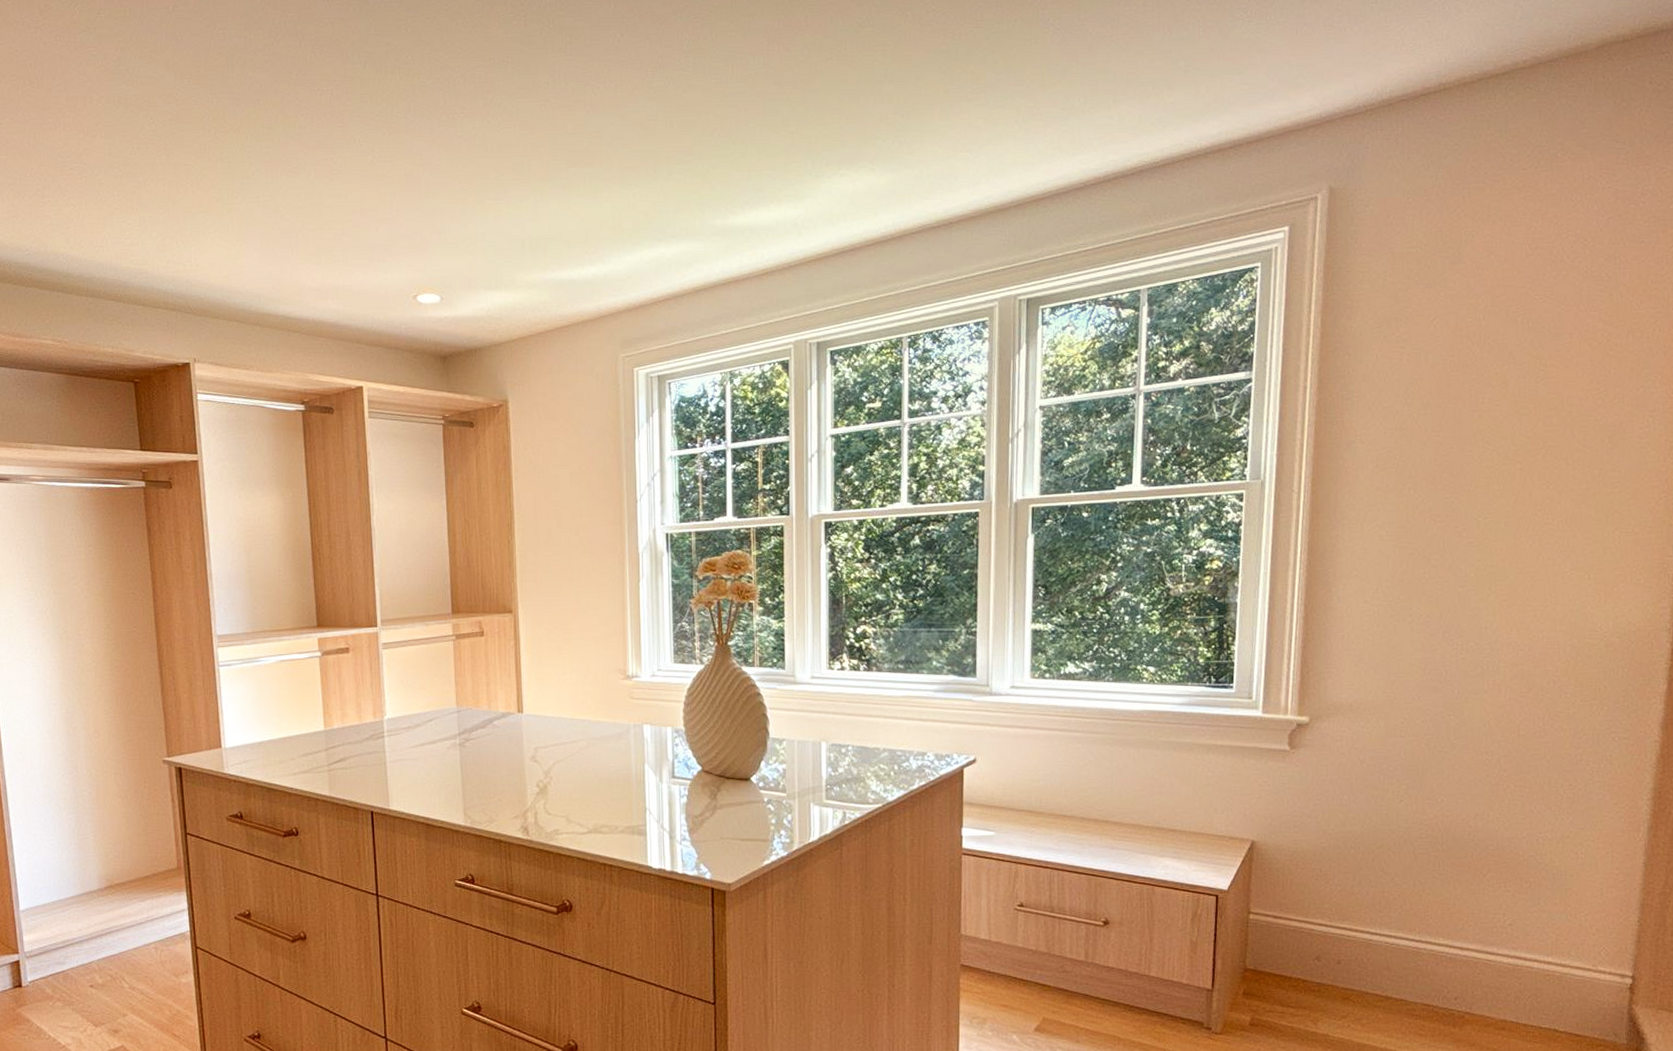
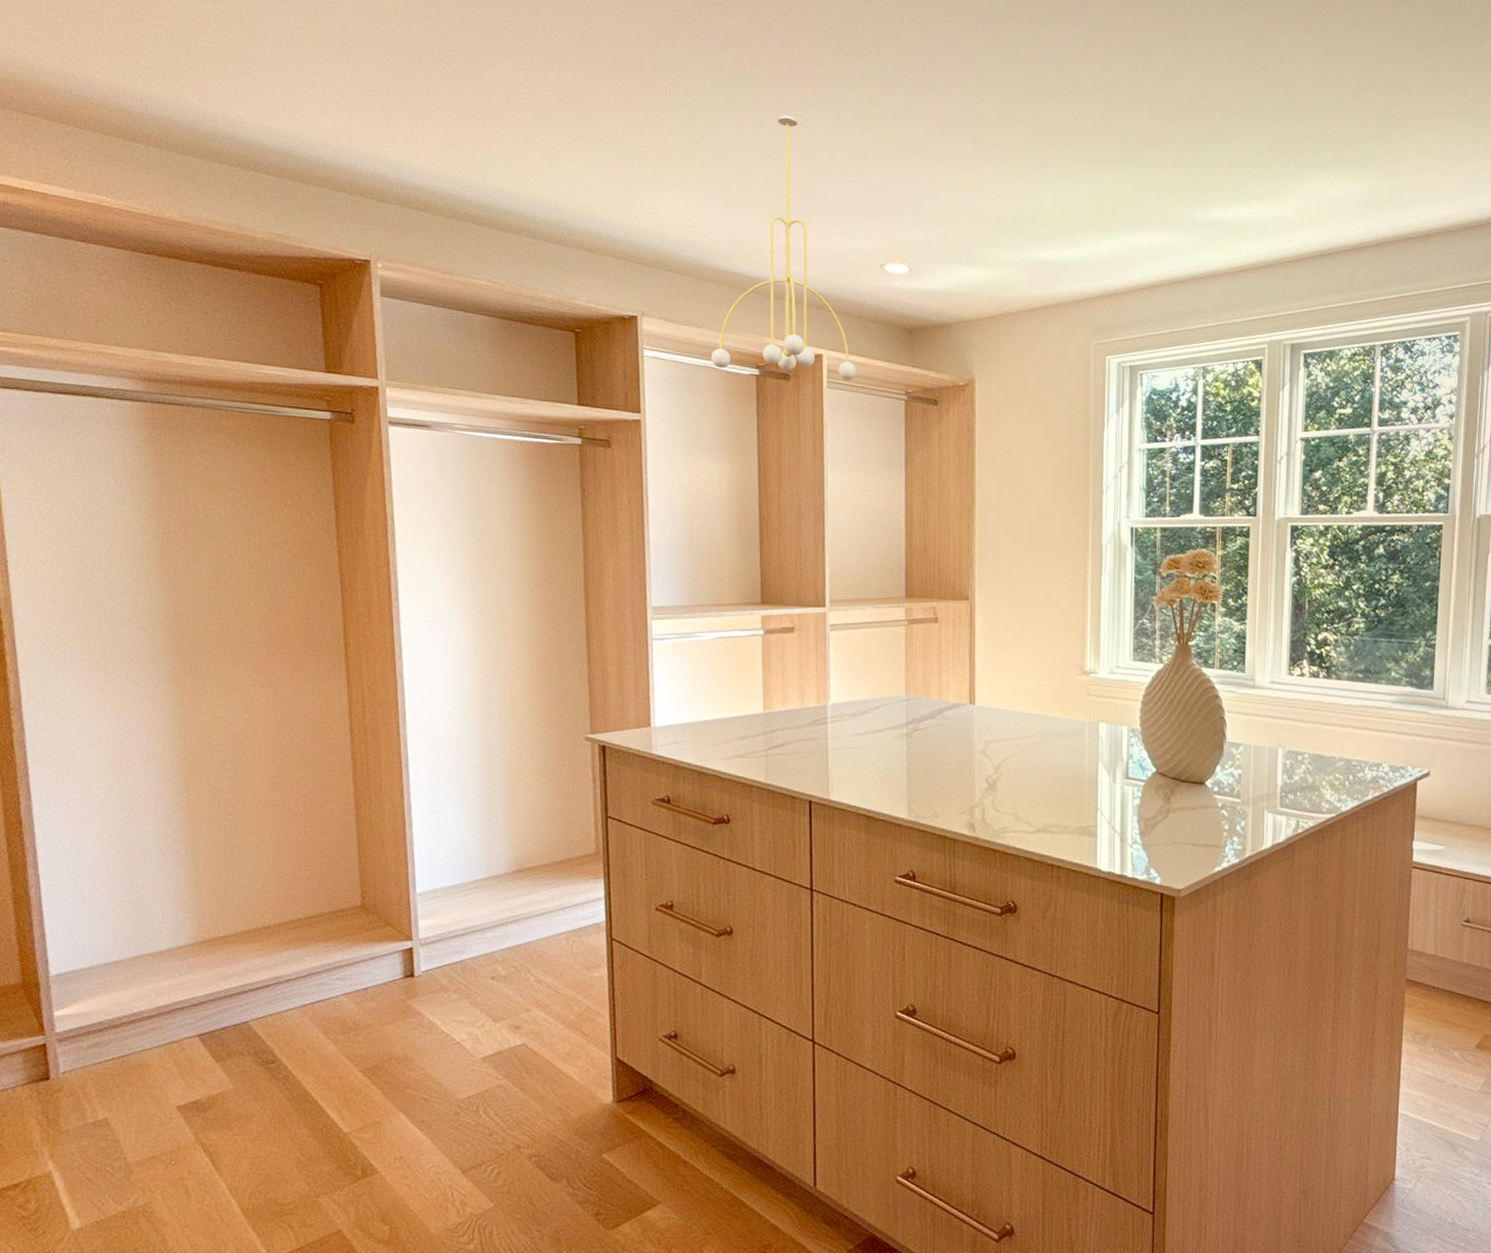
chandelier: none [259,160,396,409] -> present [710,115,857,380]

